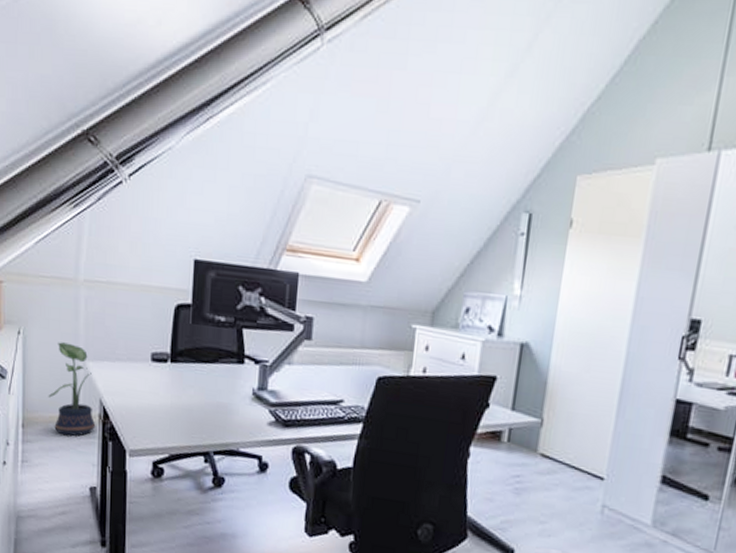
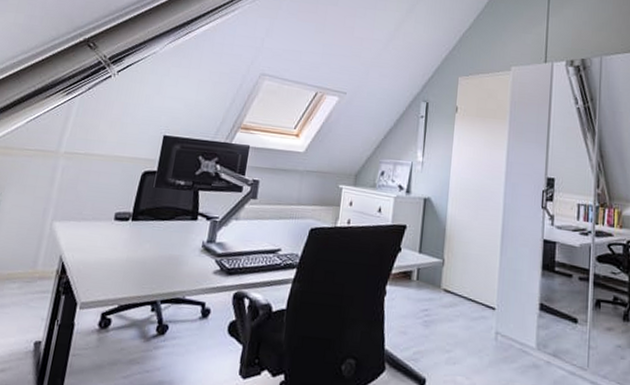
potted plant: present [48,342,96,436] -> none [10,205,57,292]

